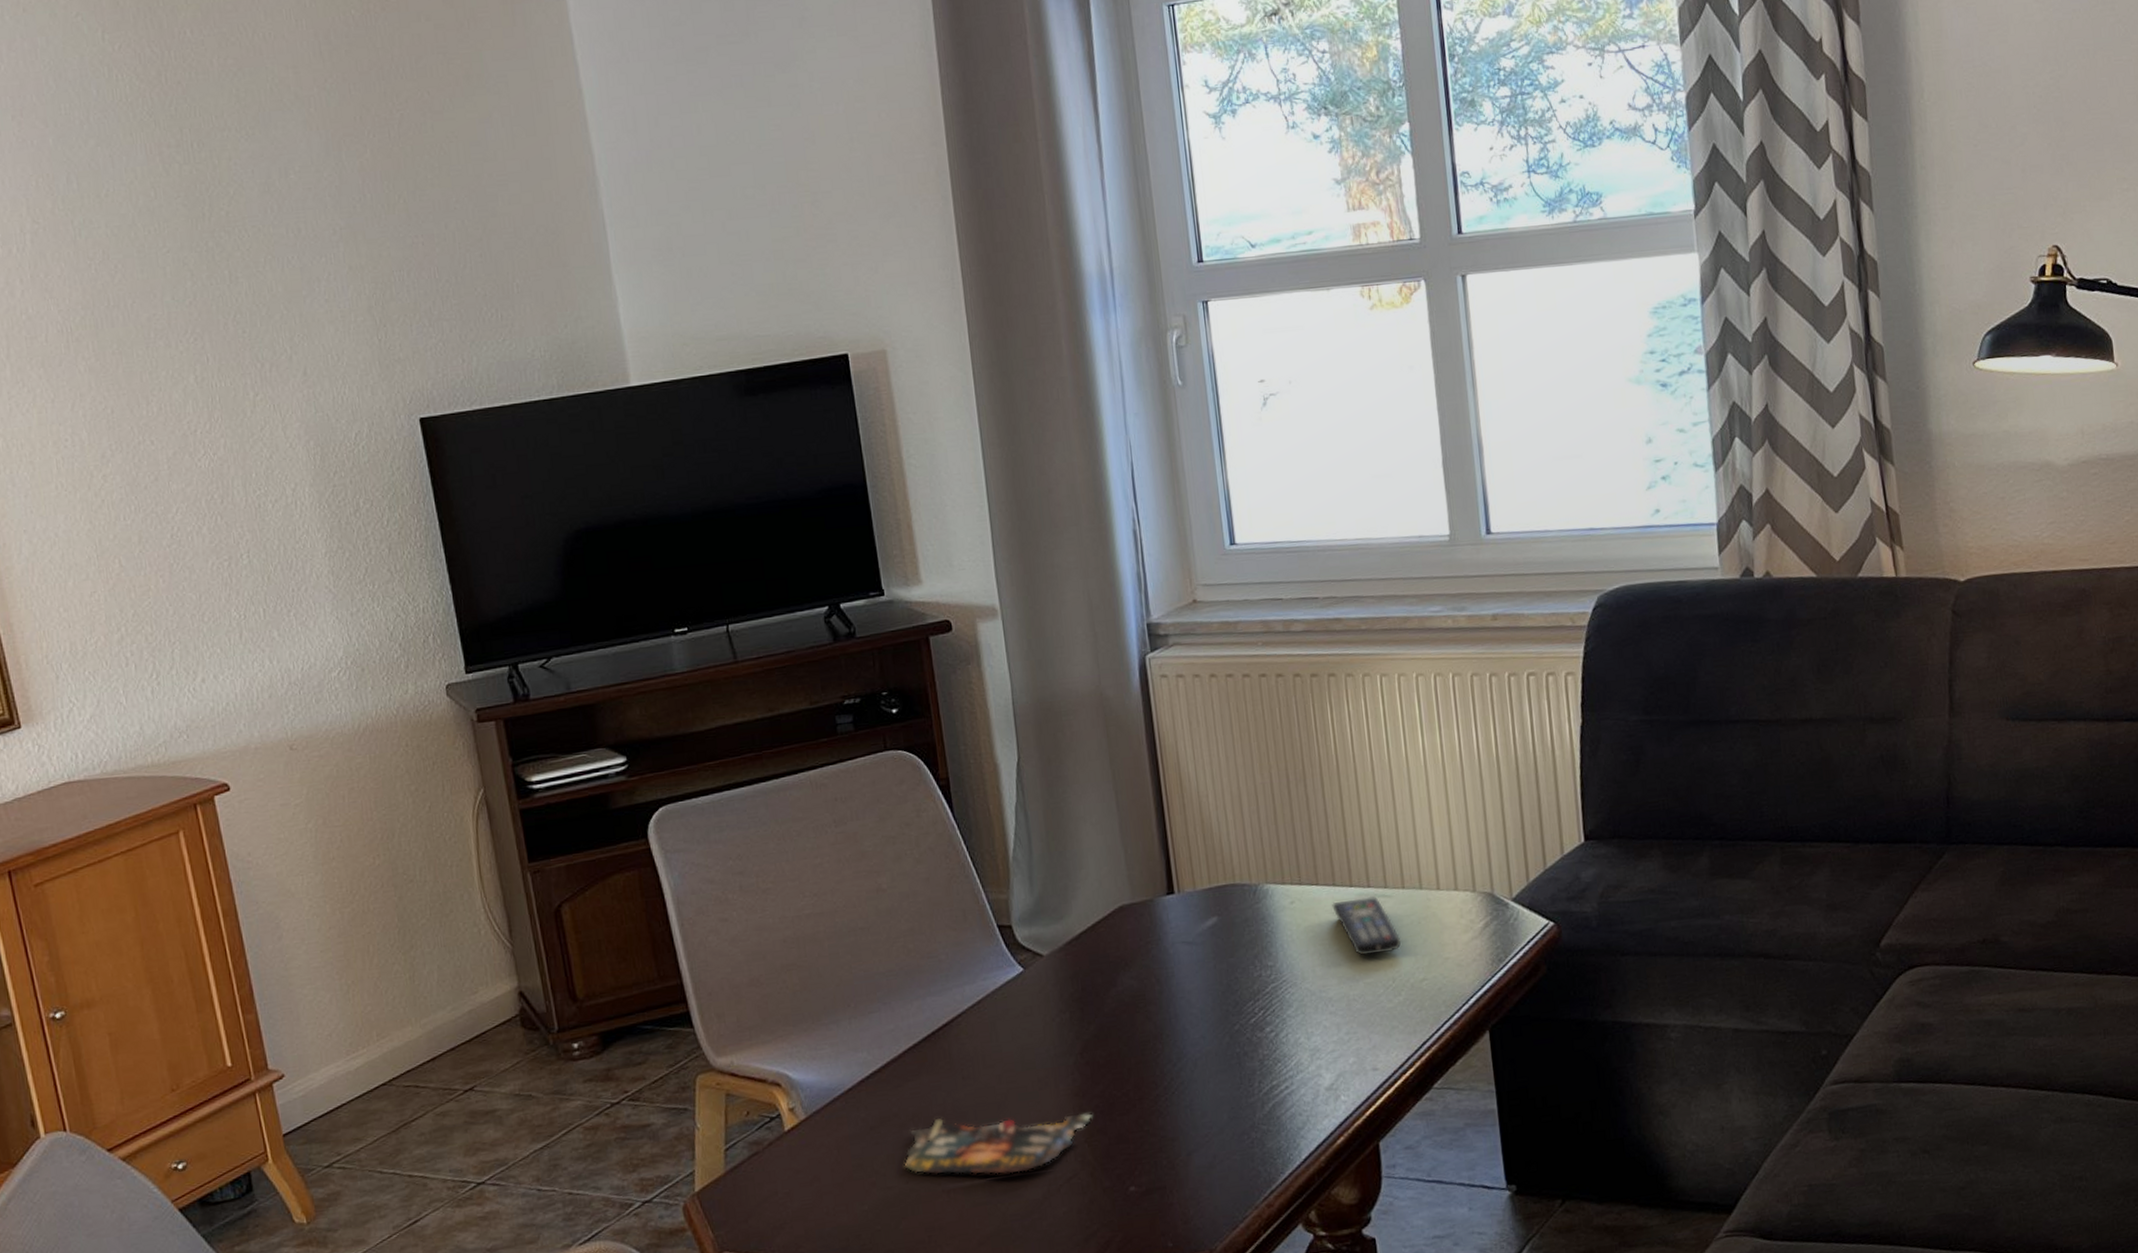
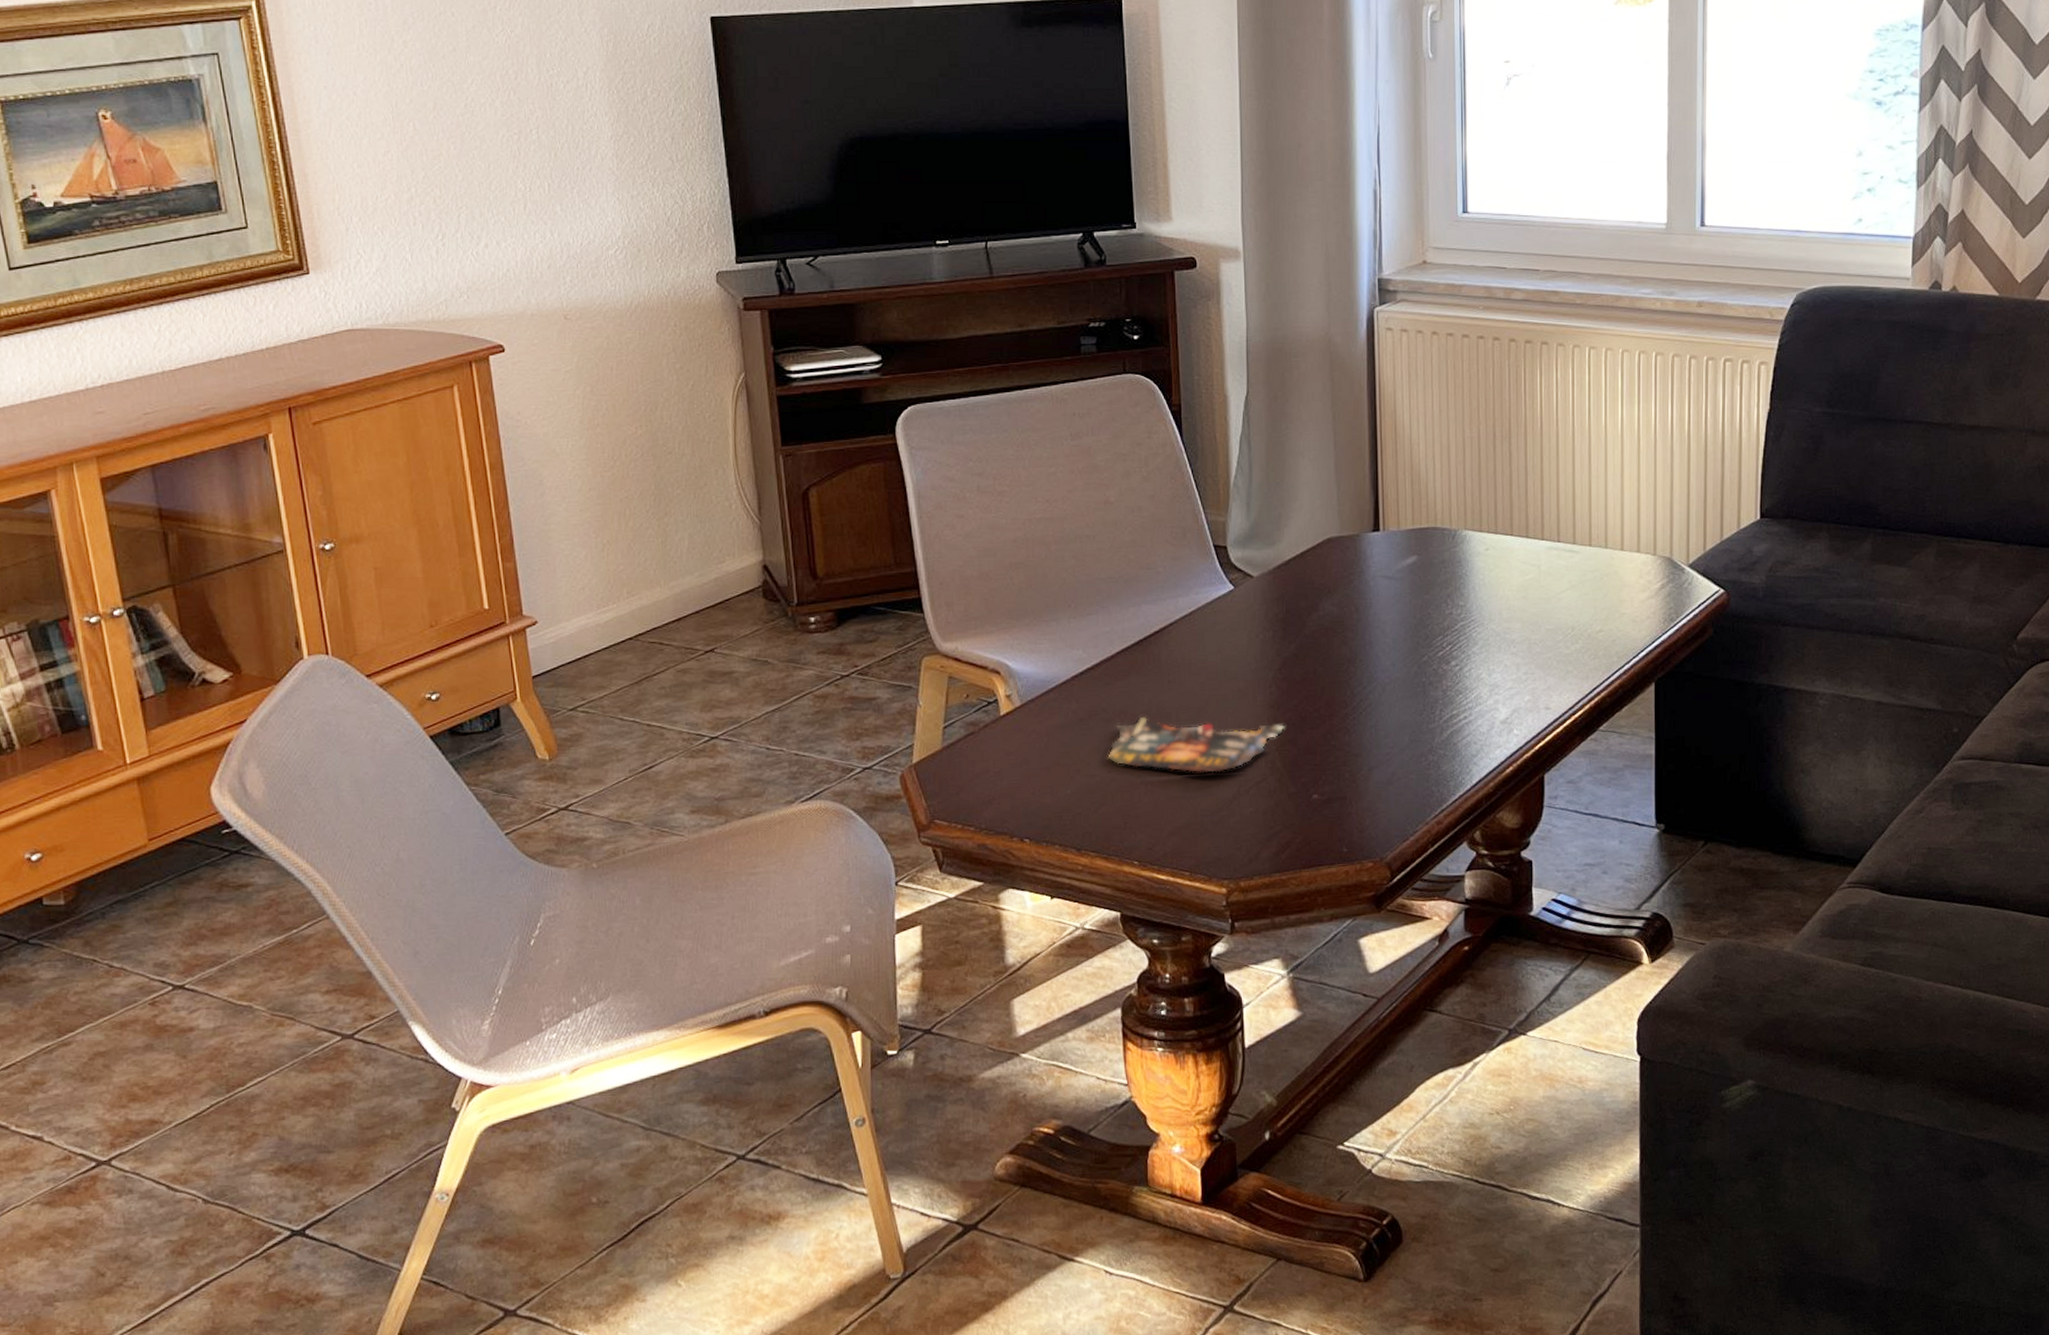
remote control: present [1332,896,1402,956] -> none [1523,551,1584,604]

